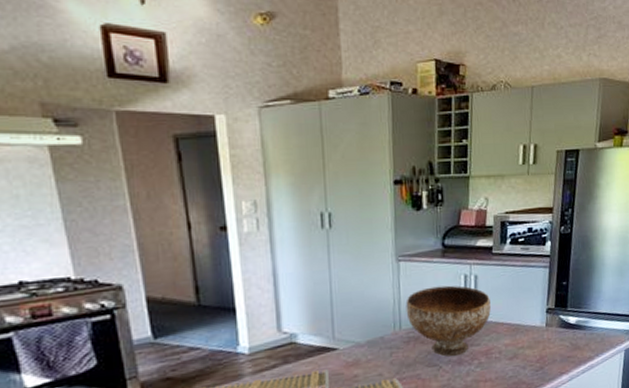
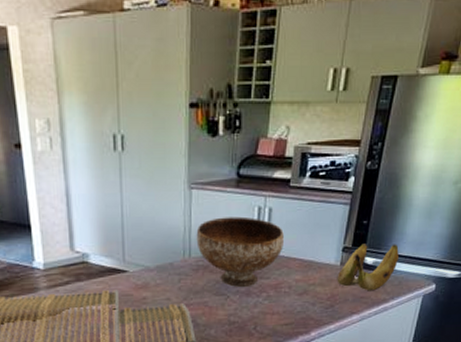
banana: none [543,302,598,350] -> present [337,243,399,291]

